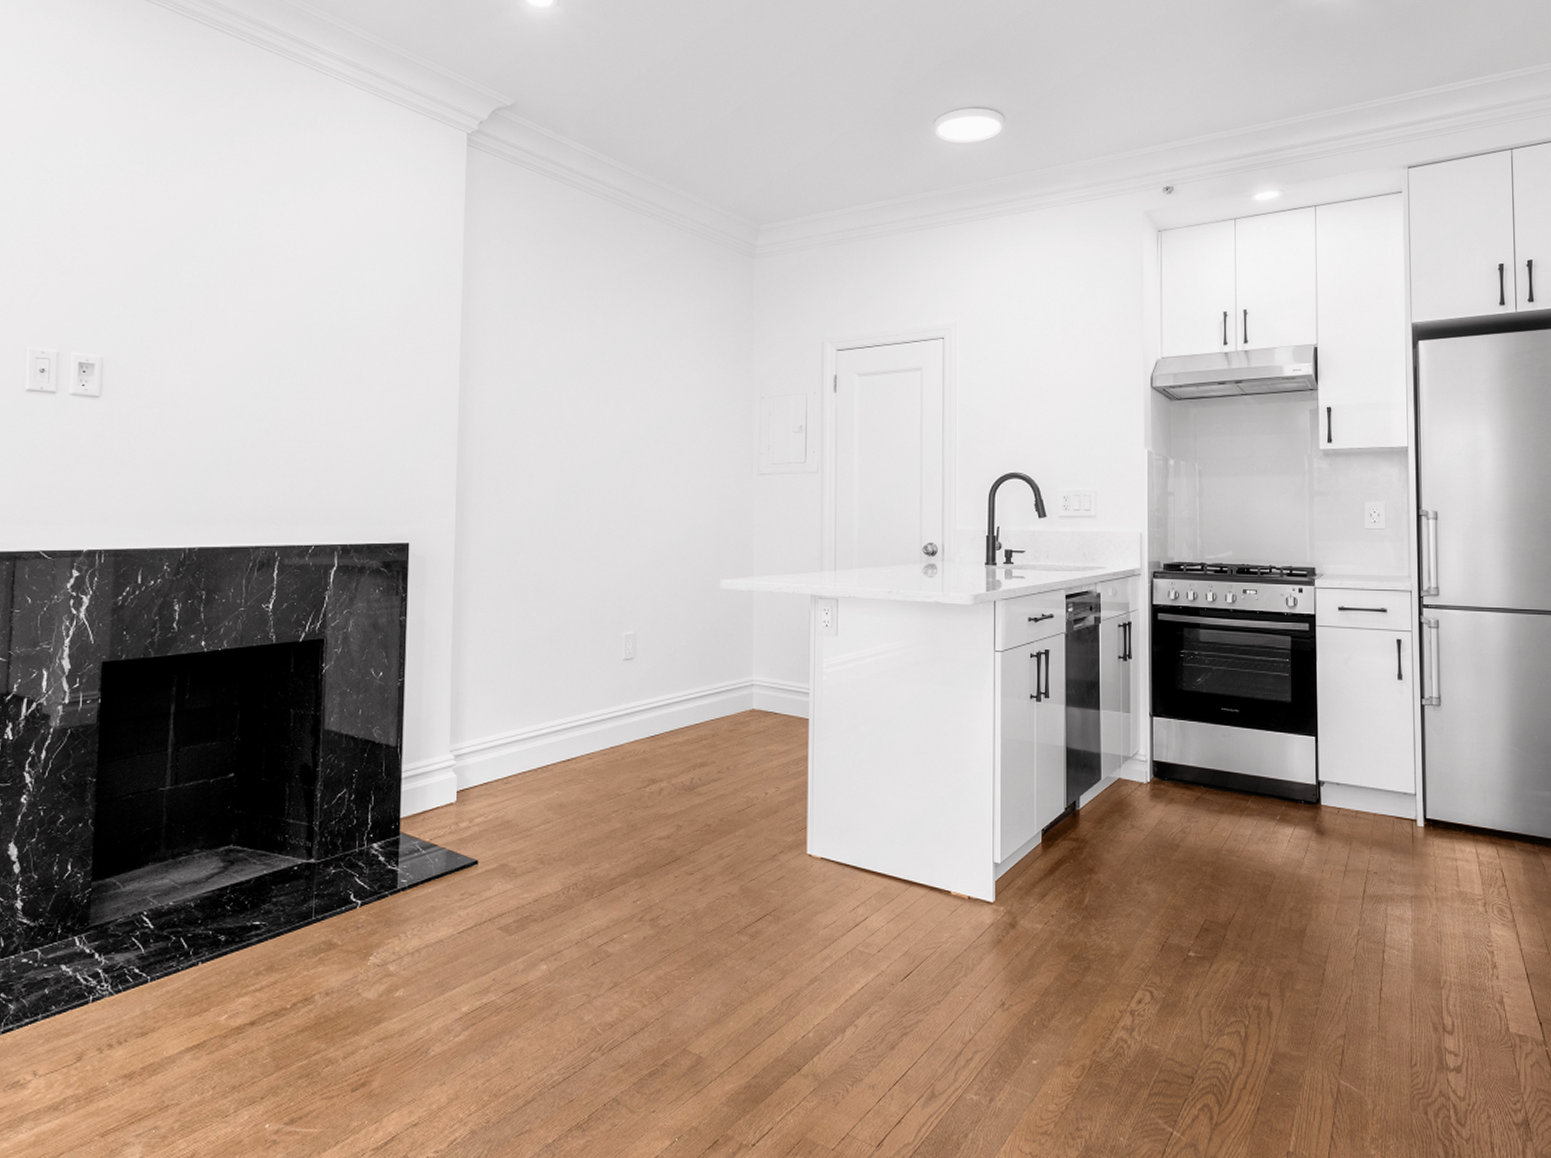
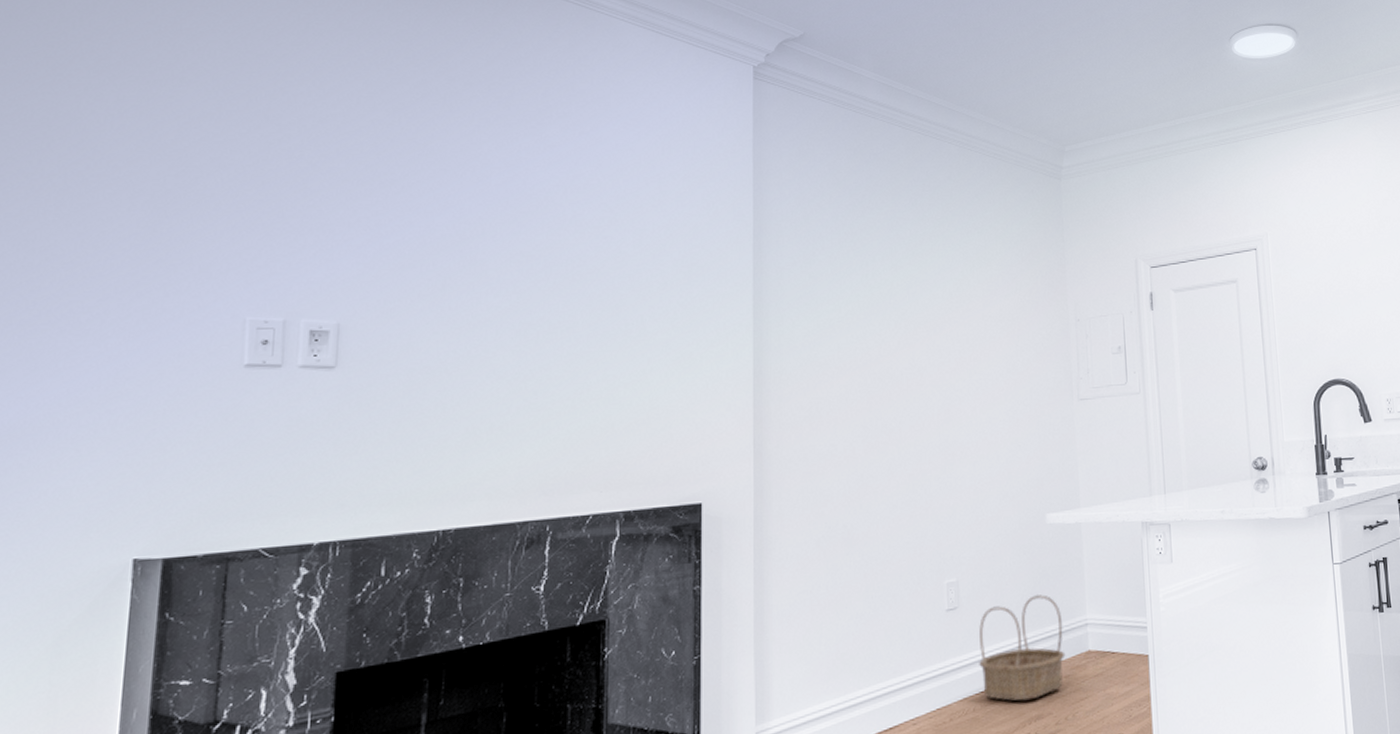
basket: none [651,652,731,748] -> present [979,593,1066,701]

